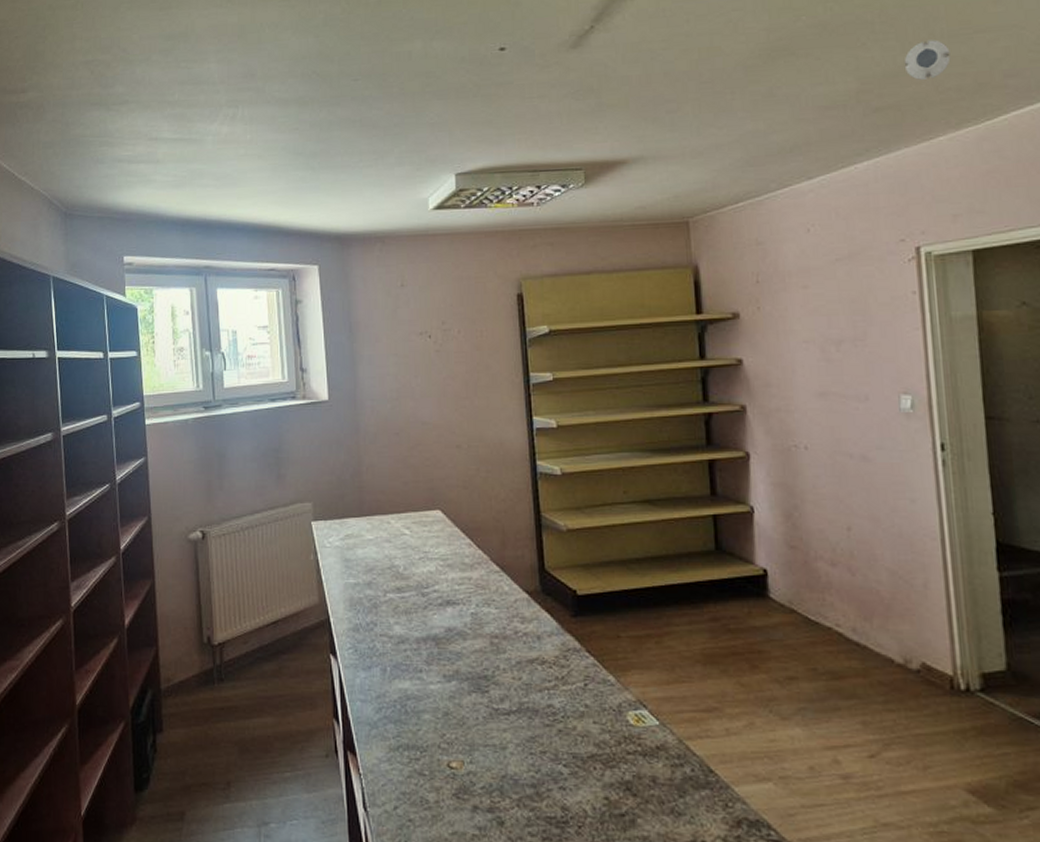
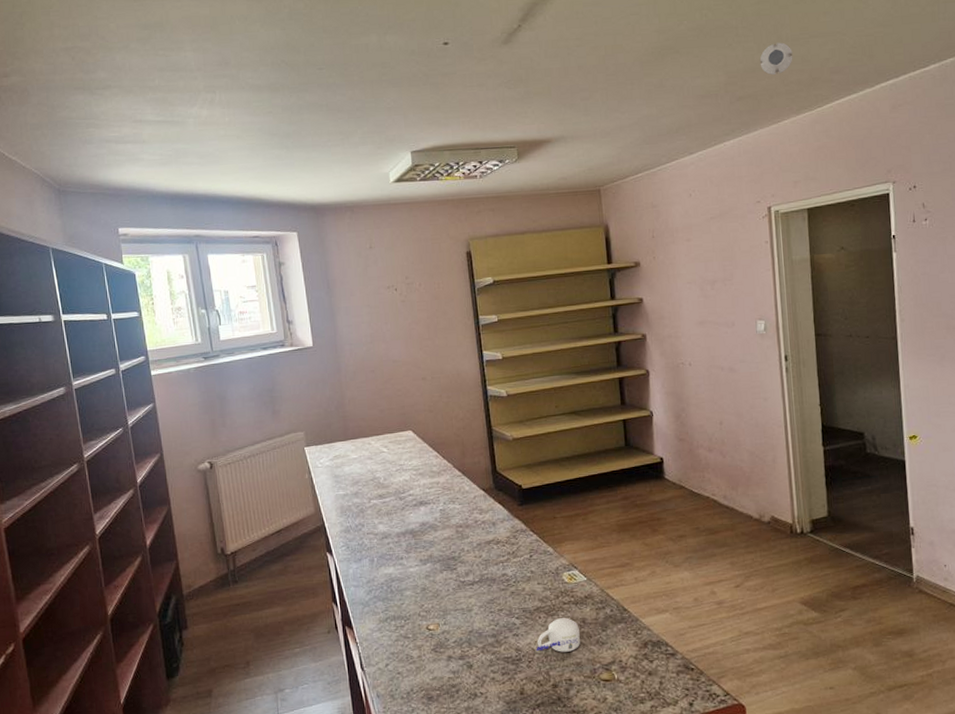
mug: none [588,772,648,820] -> present [536,618,580,652]

